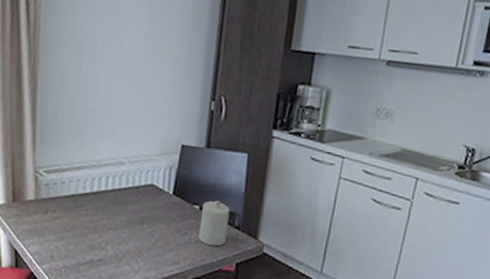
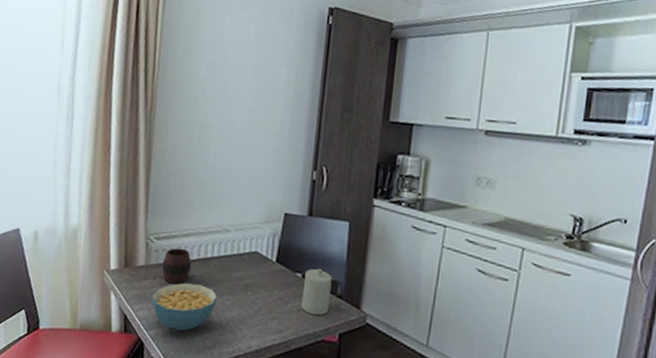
cereal bowl: none [43,217,112,264] -> present [152,283,217,331]
cup: none [53,181,84,218] -> present [161,248,191,284]

